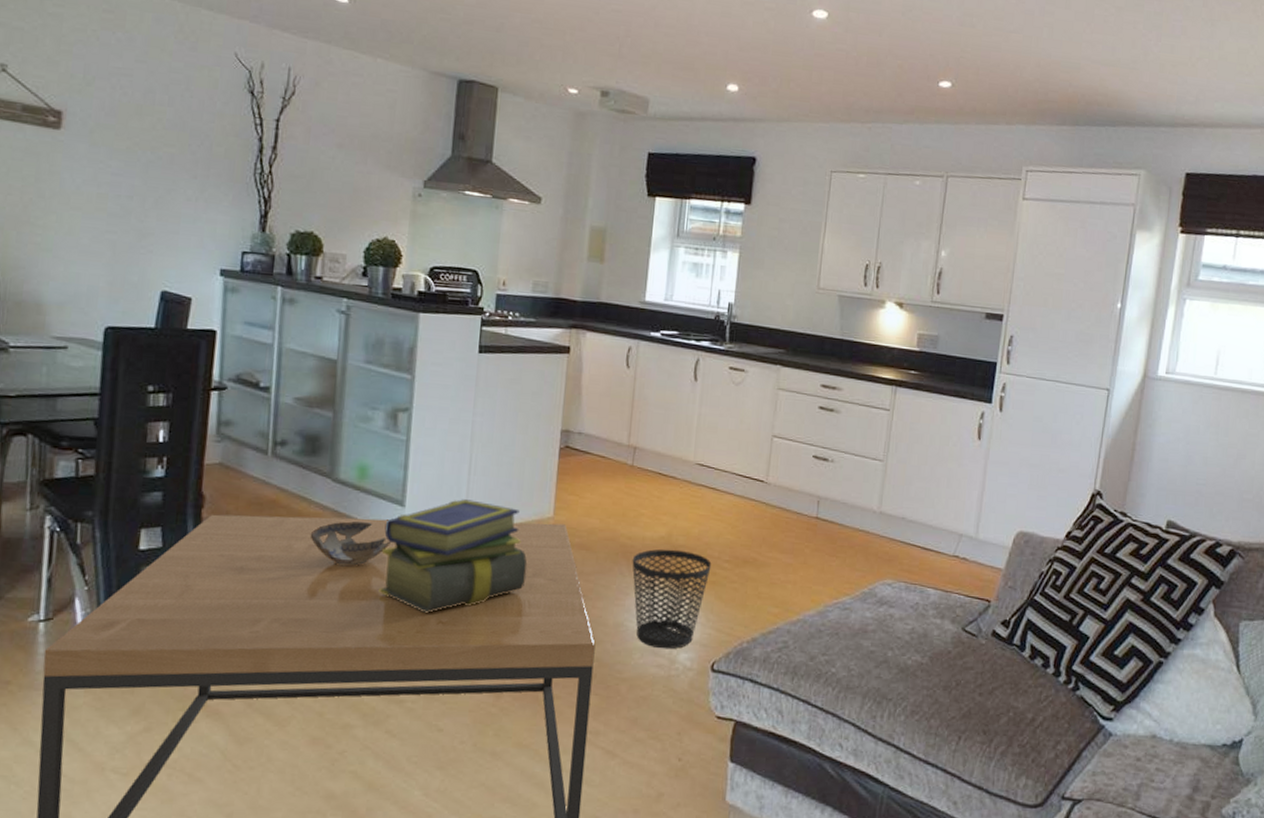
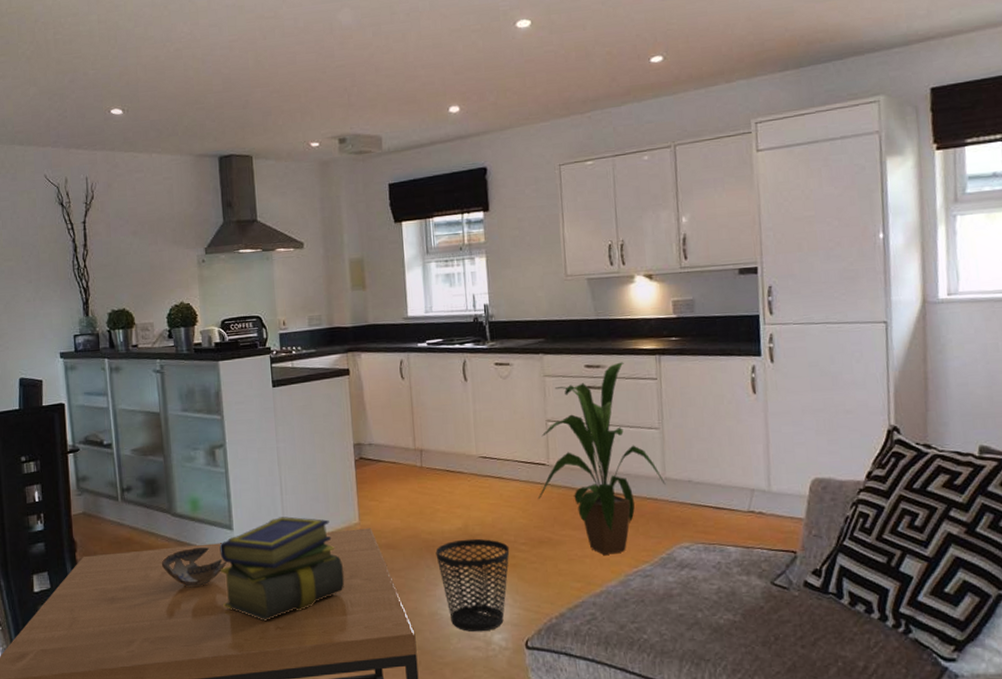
house plant: none [750,387,880,583] -> present [538,362,666,555]

